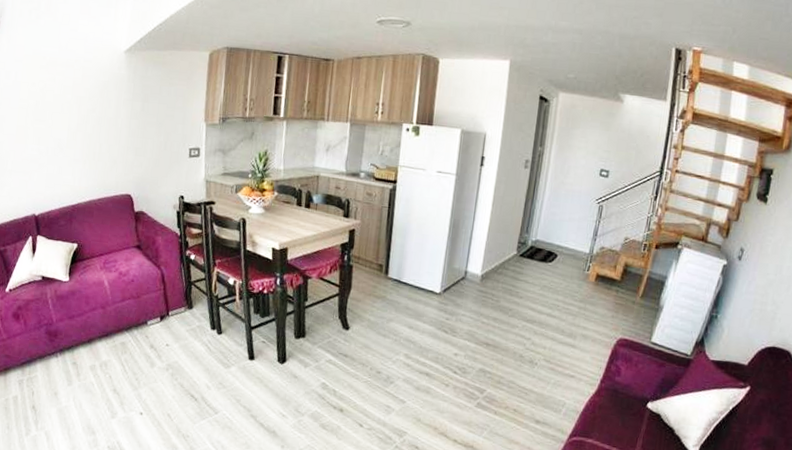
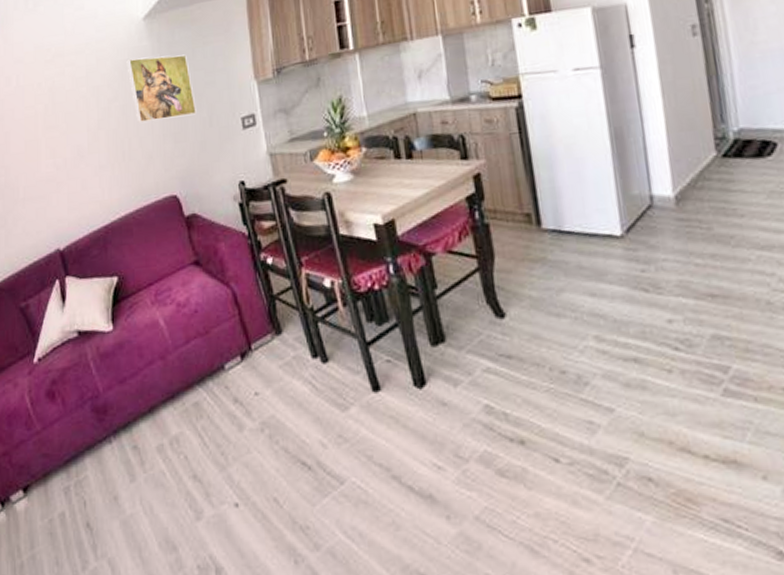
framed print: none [106,81,156,138] -> present [126,54,197,122]

